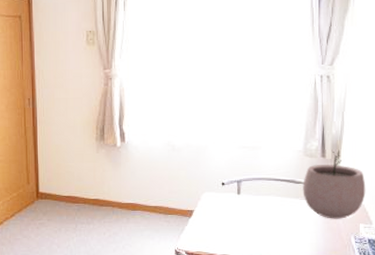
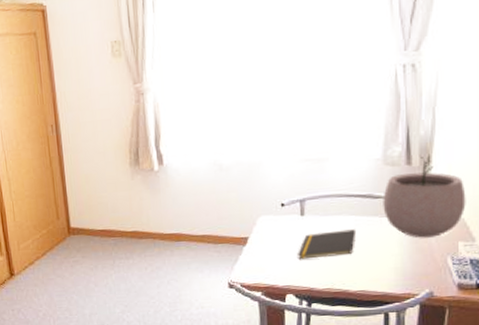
notepad: none [234,208,282,232] -> present [298,229,357,260]

